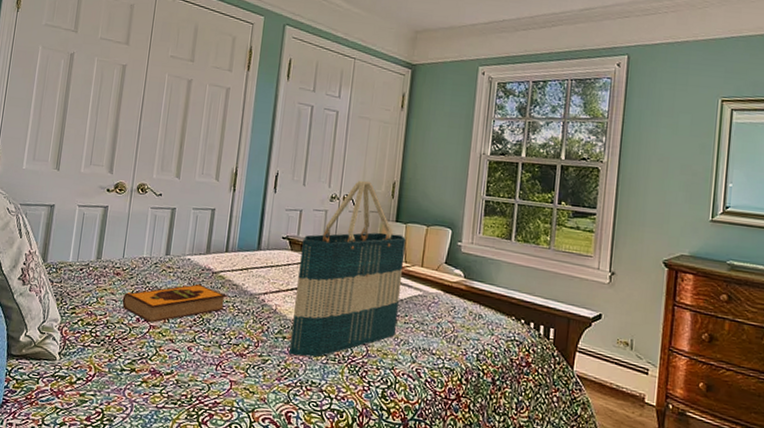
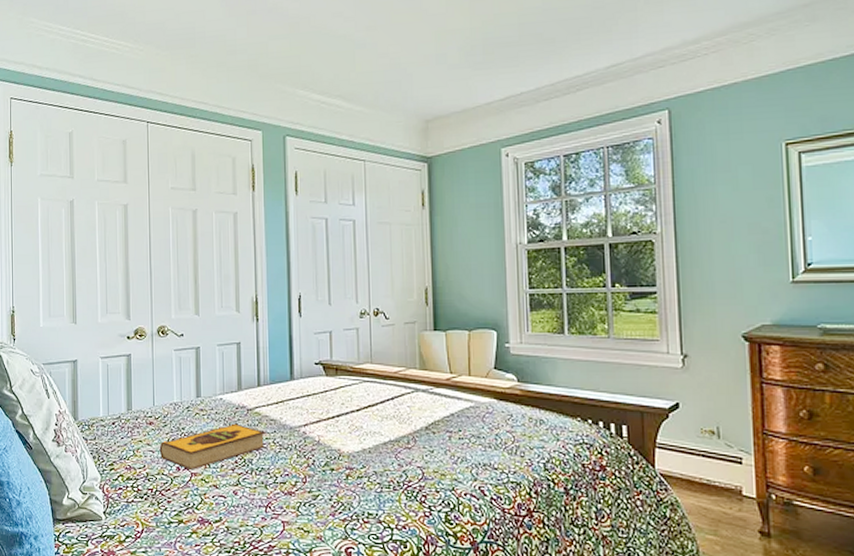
tote bag: present [288,180,406,358] -> none [337,290,450,488]

